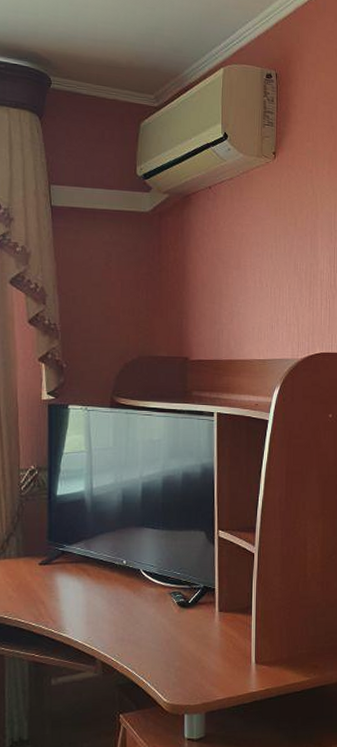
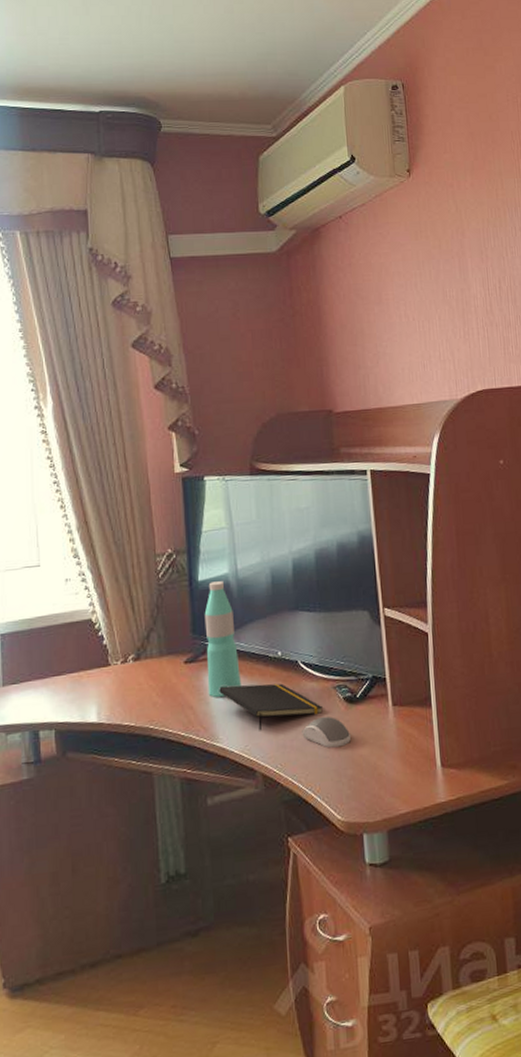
water bottle: none [58,497,89,596] -> present [204,581,241,698]
notepad: none [68,586,158,626] -> present [219,683,323,731]
computer mouse: none [139,616,180,643] -> present [302,716,351,748]

